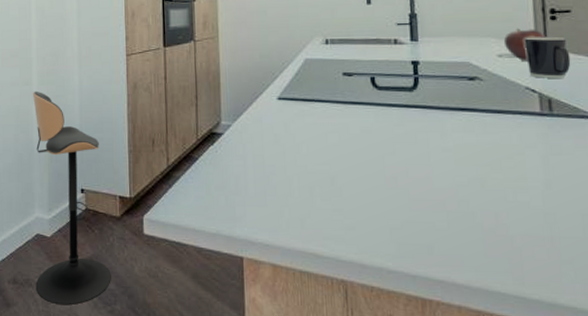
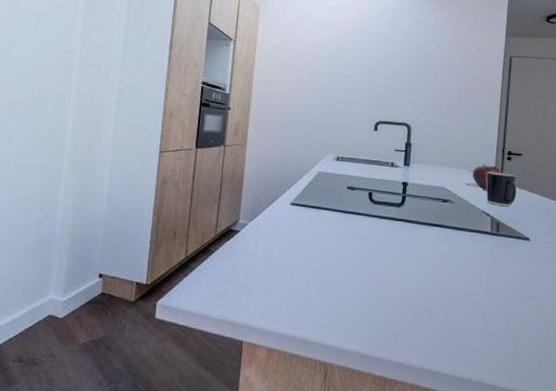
bar stool: present [33,91,111,305] -> none [41,177,123,383]

